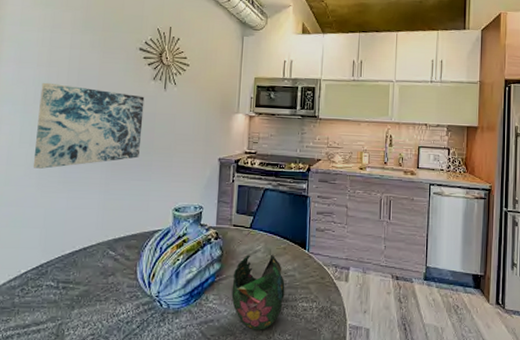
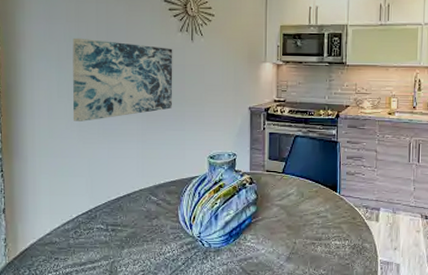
decorative bowl: present [231,254,285,330] -> none [268,197,318,266]

